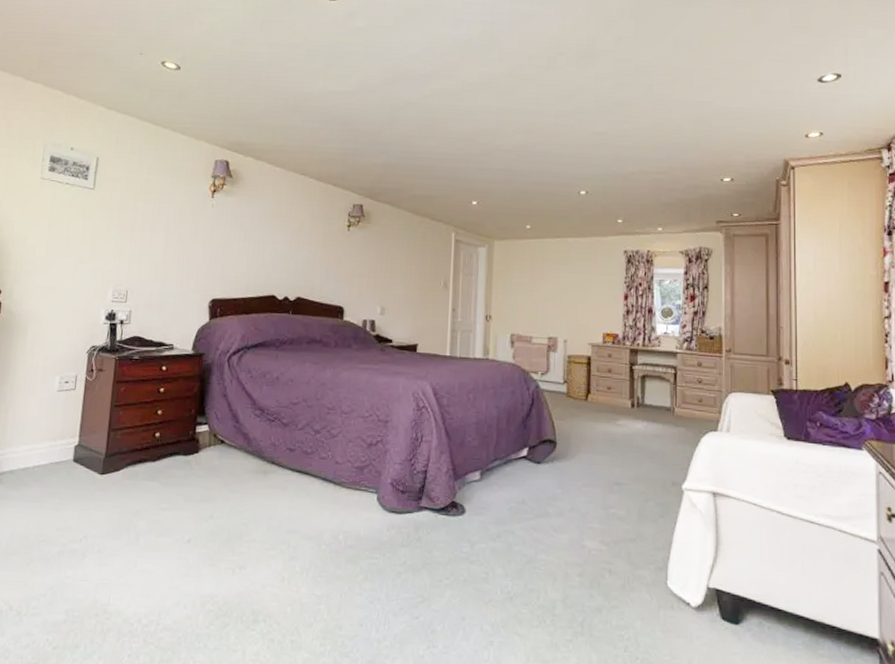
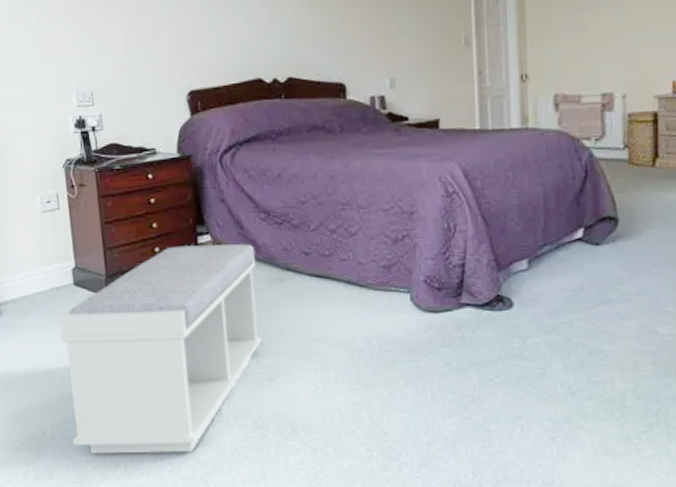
bench: none [36,433,246,637] -> present [58,244,261,454]

